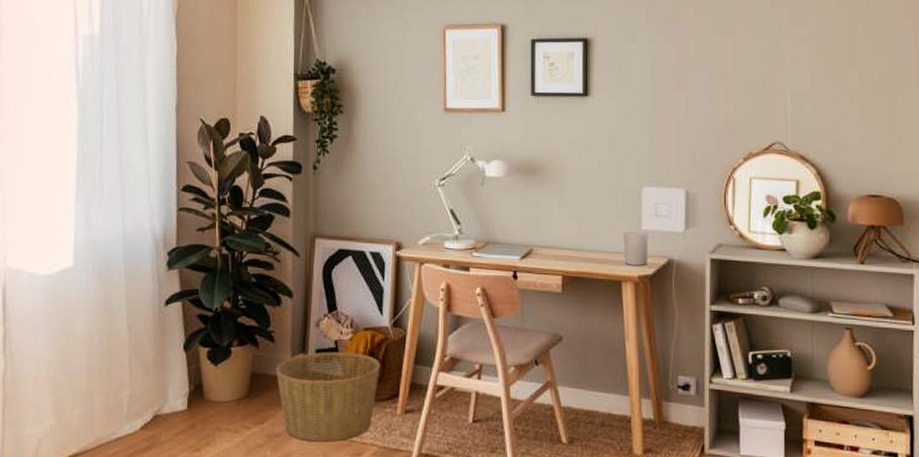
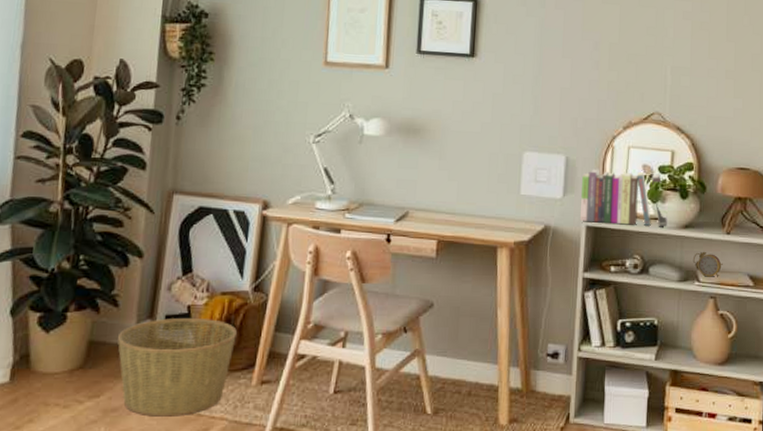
candle holder: present [623,230,649,266] -> none [501,195,527,231]
books: none [703,201,795,258] -> present [579,169,667,227]
alarm clock: none [825,282,858,308] -> present [692,251,723,277]

